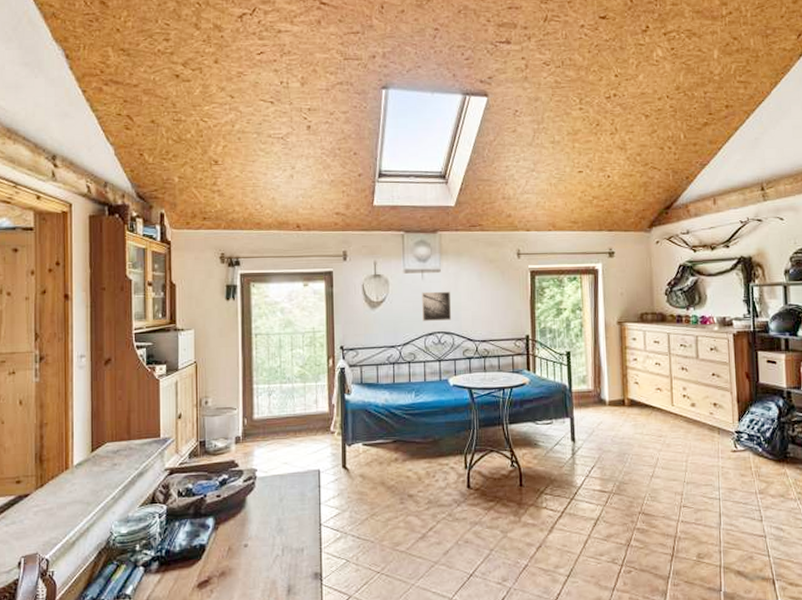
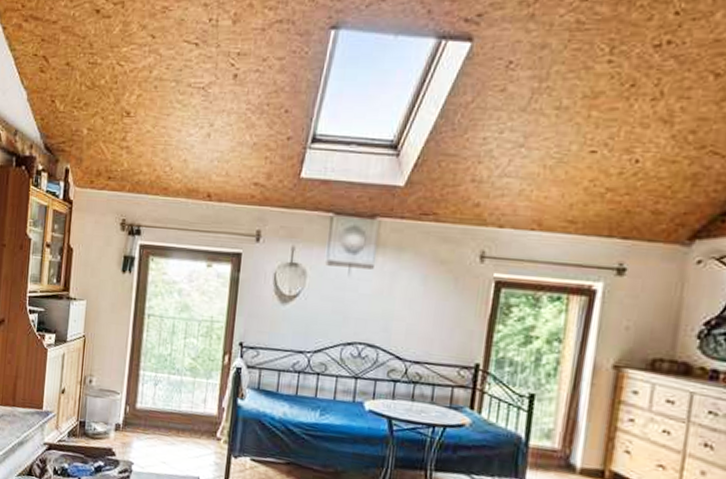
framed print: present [422,291,452,321] -> none [342,290,383,330]

